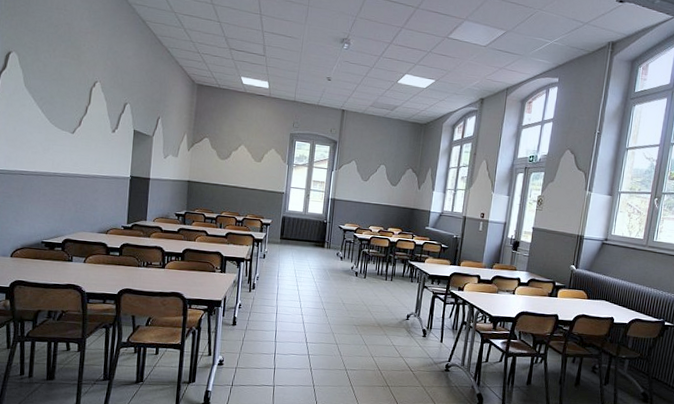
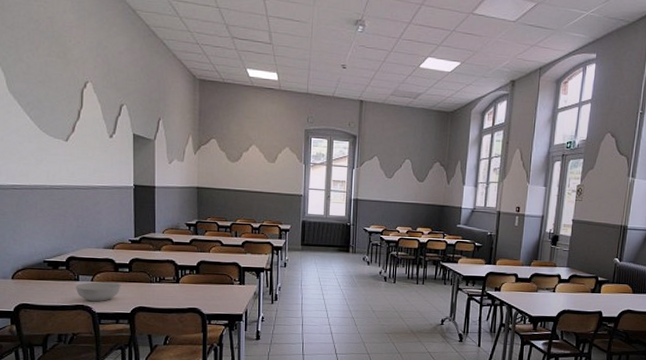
bowl: none [68,263,111,283] -> present [75,281,121,302]

